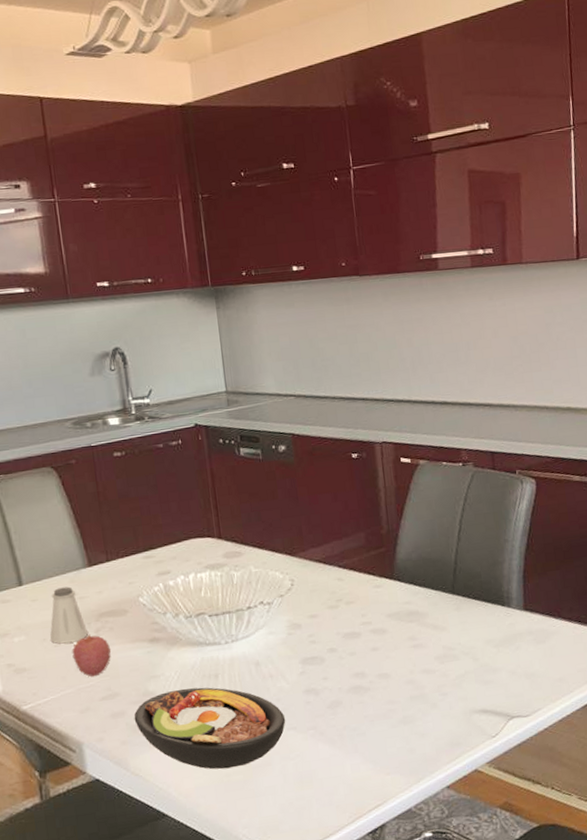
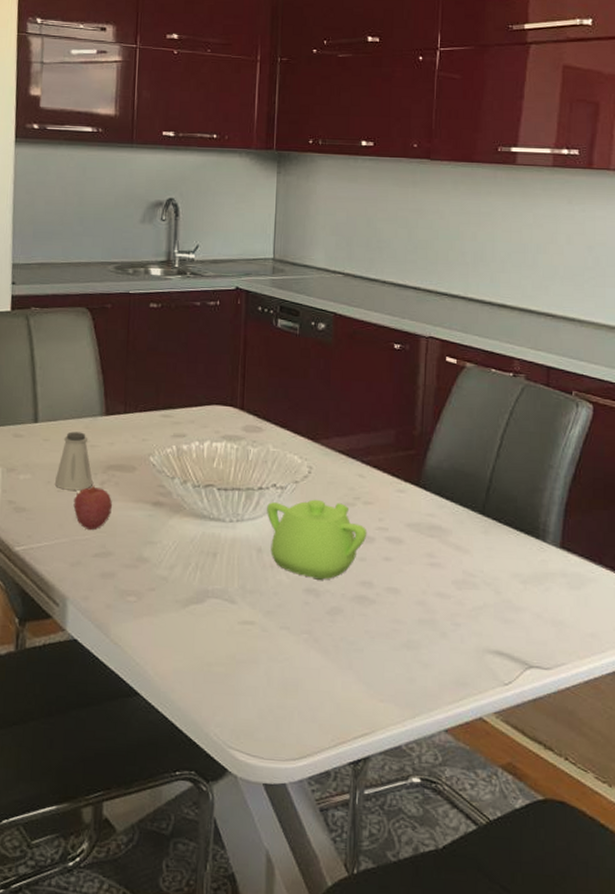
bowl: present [134,687,286,770] -> none [123,561,280,658]
teapot: none [258,607,354,680] -> present [267,499,367,580]

